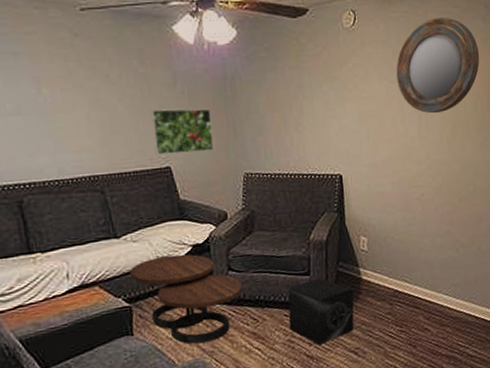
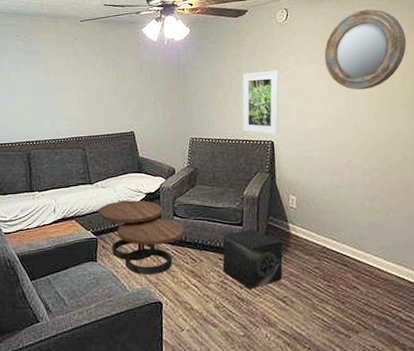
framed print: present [151,108,214,155] -> none [122,88,168,123]
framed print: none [304,88,348,167] -> present [242,70,280,135]

